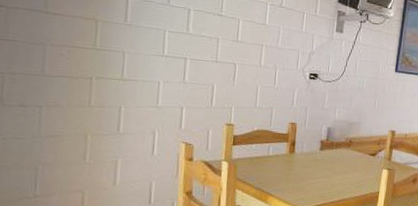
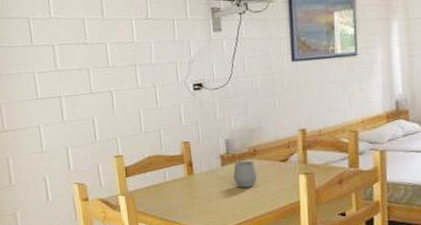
cup: none [327,148,349,174] -> present [232,160,258,188]

